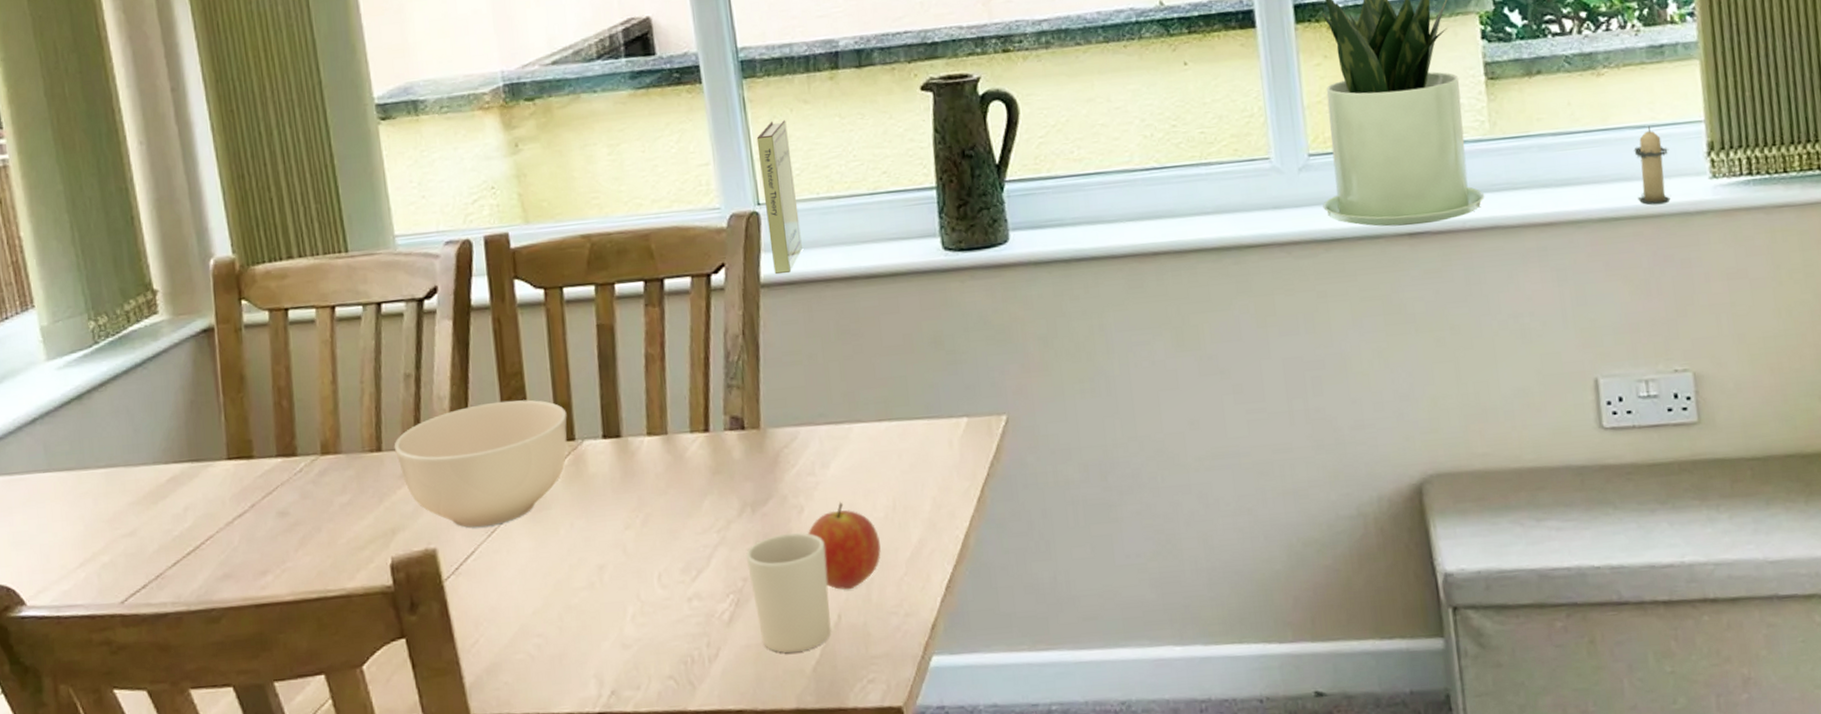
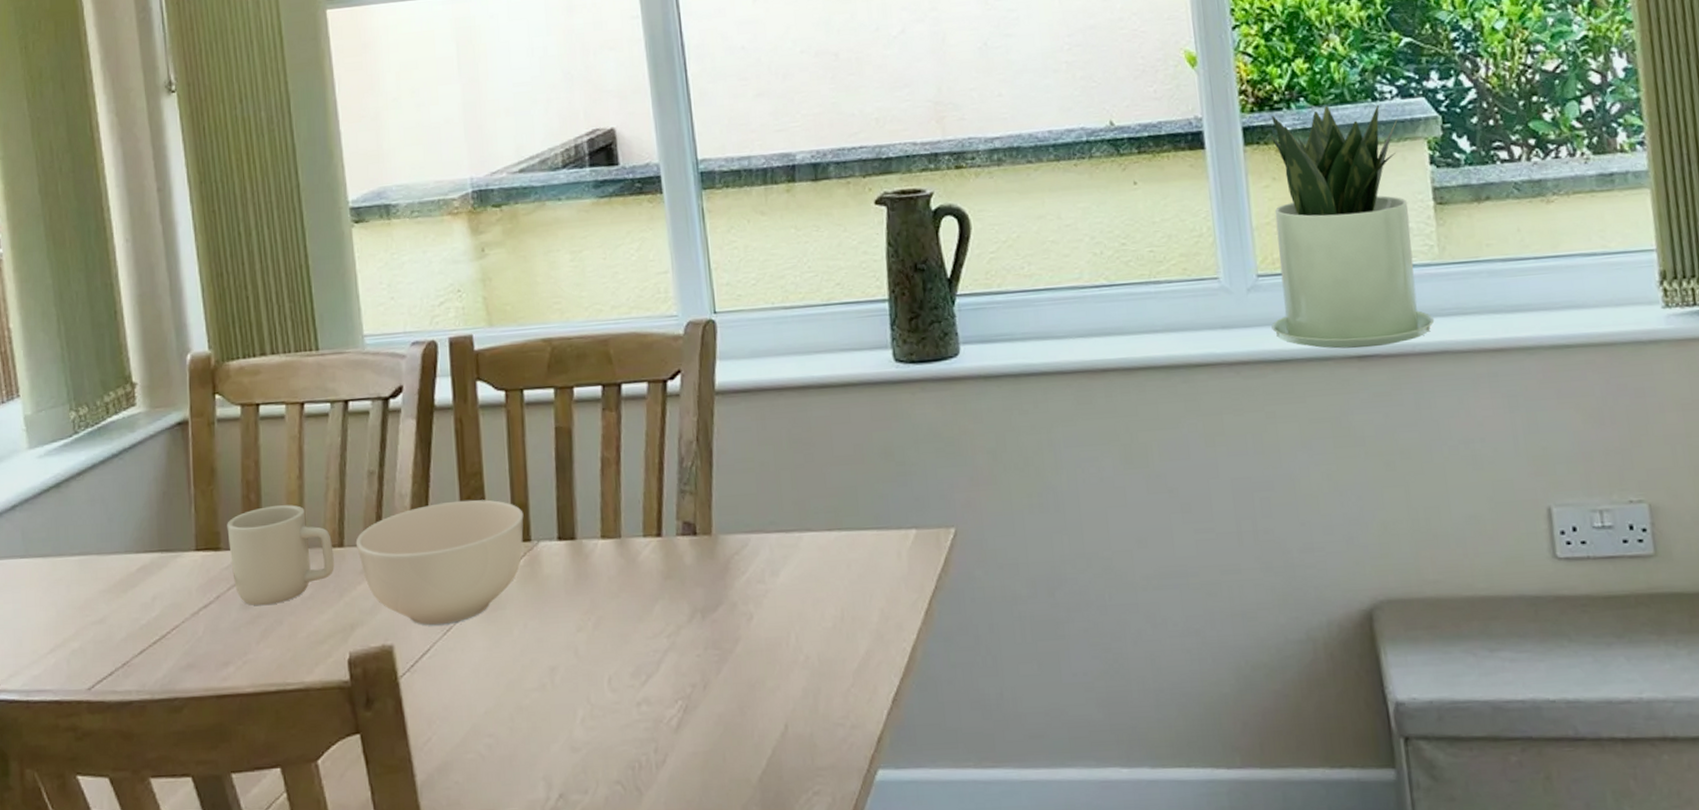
mug: none [259,410,373,514] -> present [227,504,334,606]
mug: present [746,532,831,653] -> none [695,640,778,762]
book: present [756,120,802,275] -> none [714,231,757,382]
fruit: present [808,502,881,590] -> none [757,610,829,700]
candle: present [1634,126,1671,206] -> none [1585,254,1623,334]

